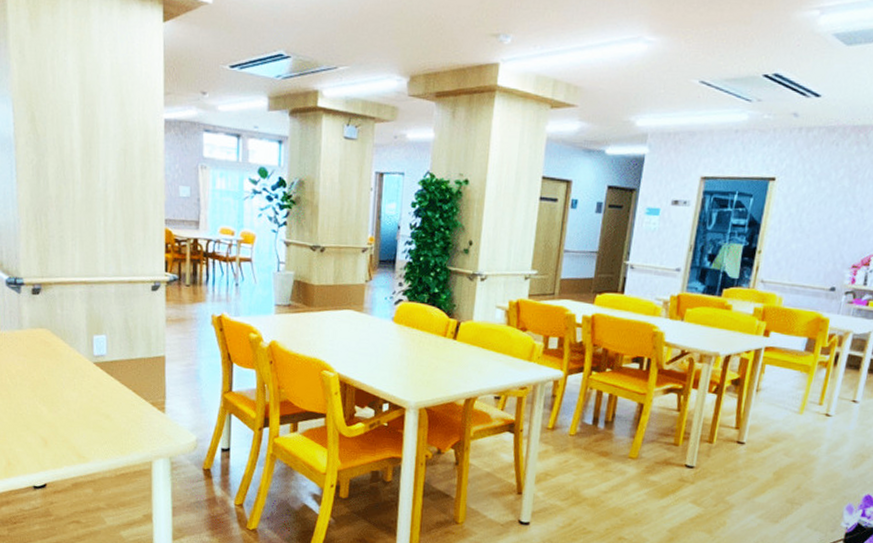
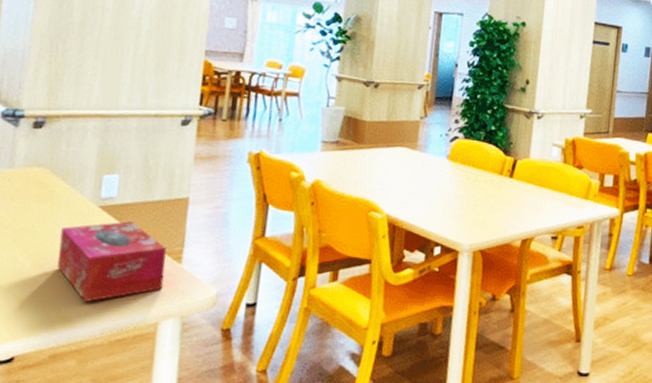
tissue box: none [67,375,153,442] -> present [57,221,167,302]

